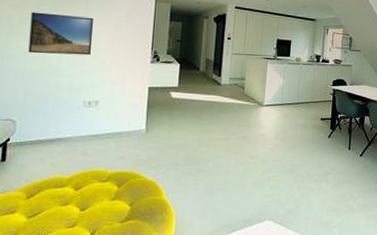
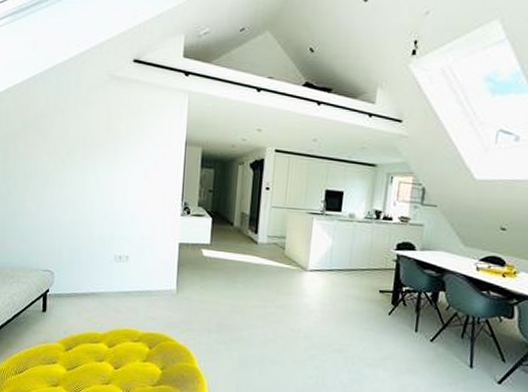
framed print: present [28,12,94,56] -> none [62,159,123,207]

